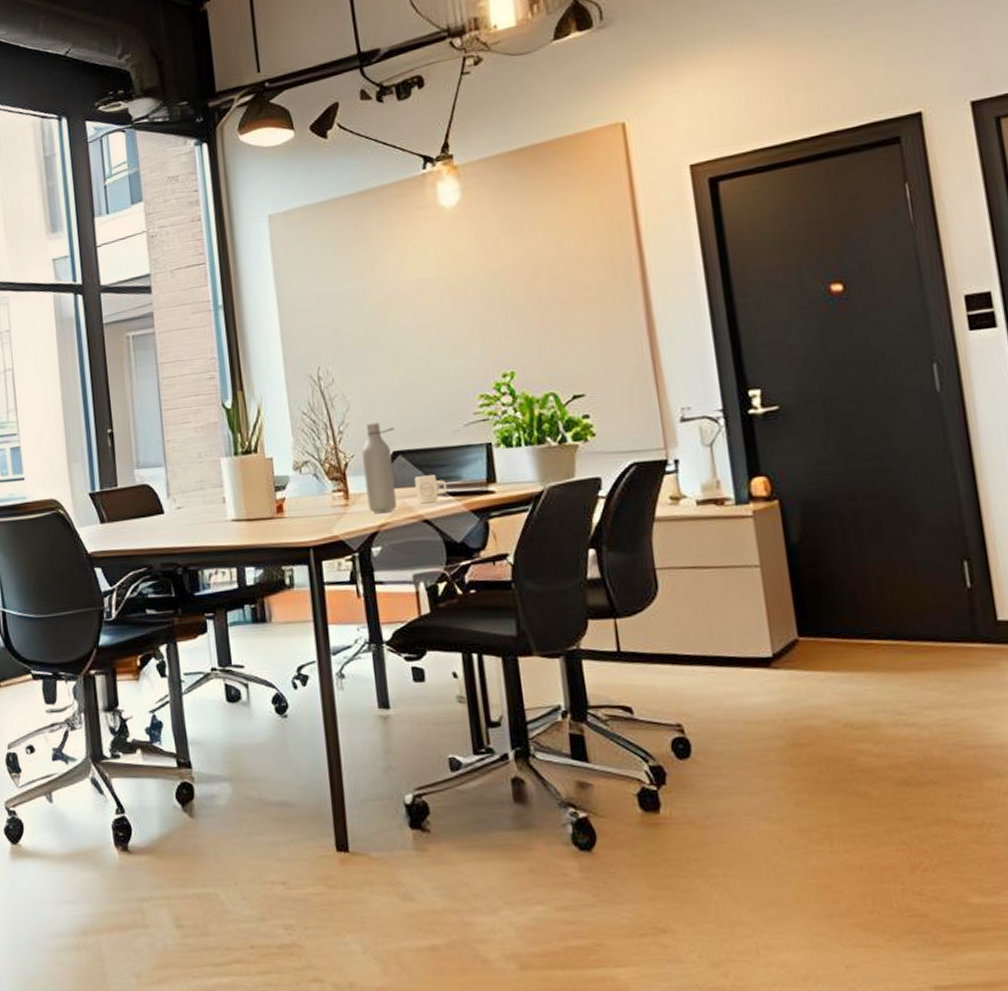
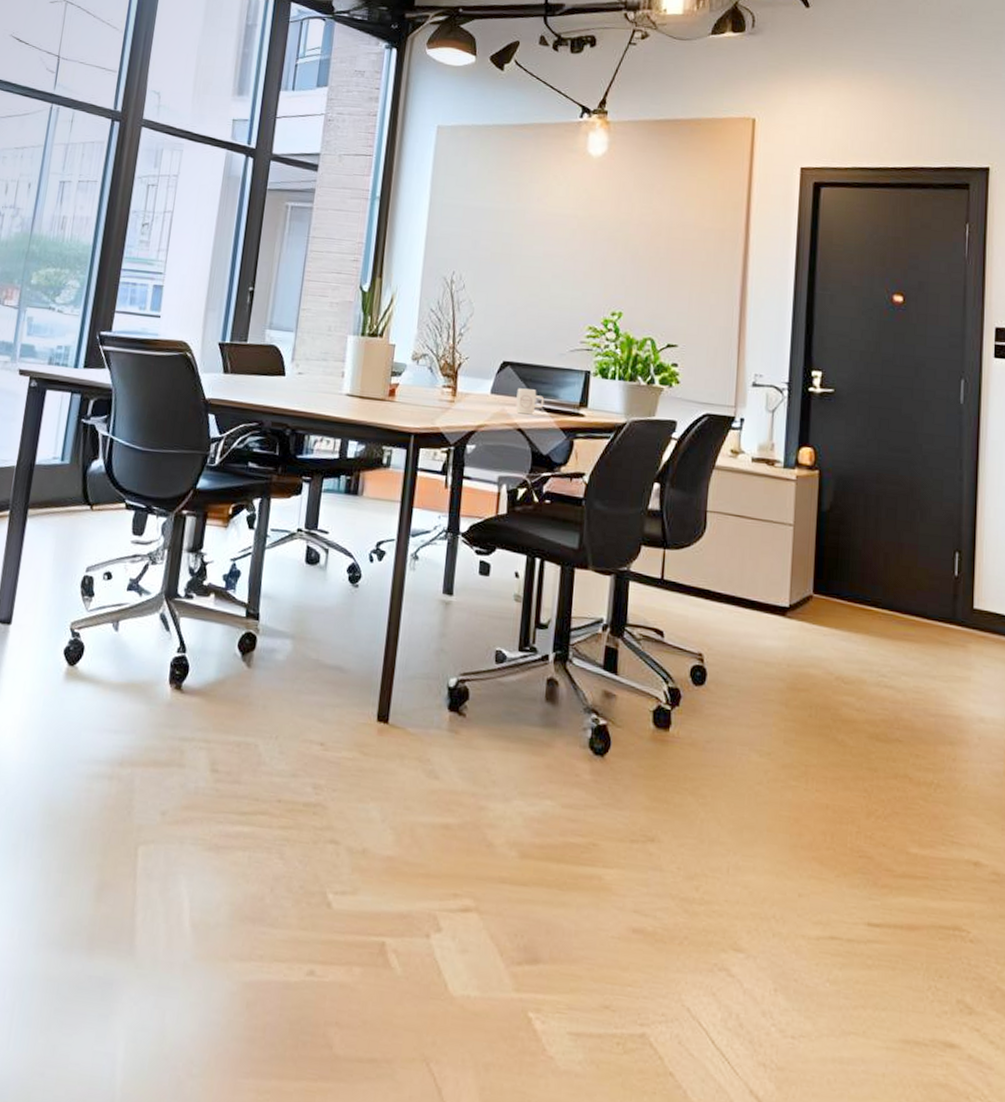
water bottle: present [362,422,398,513] -> none [471,331,510,415]

